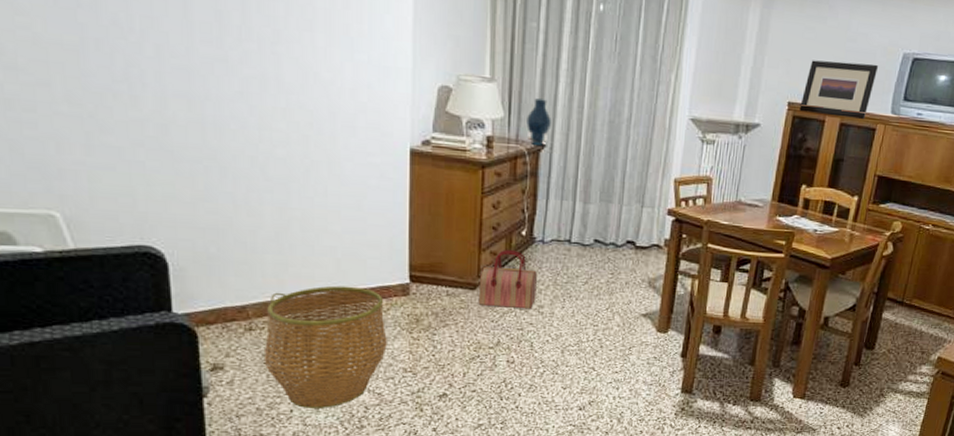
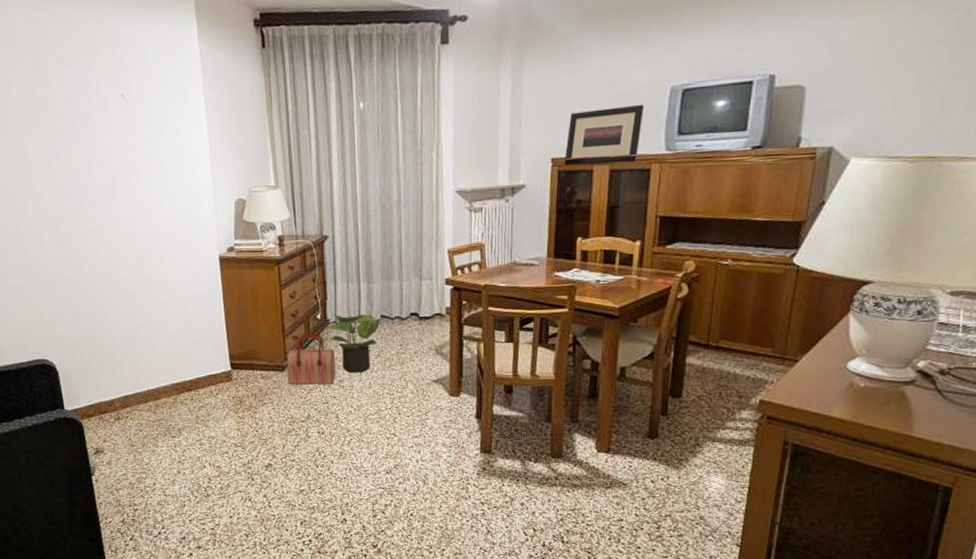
basket: present [263,285,387,408] -> none [128,377,220,481]
vase: present [525,98,553,145] -> none [308,196,332,238]
potted plant: none [532,232,592,300] -> present [327,313,380,373]

